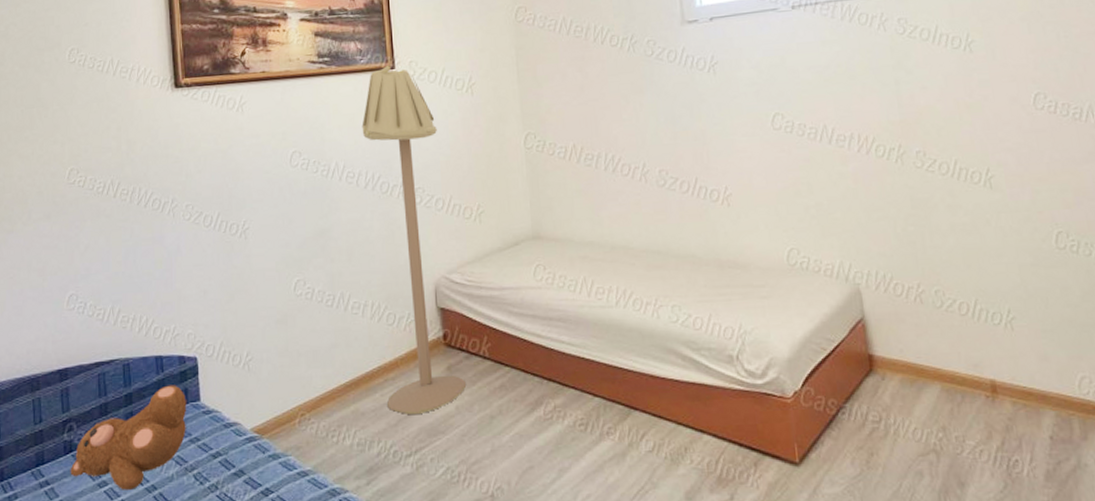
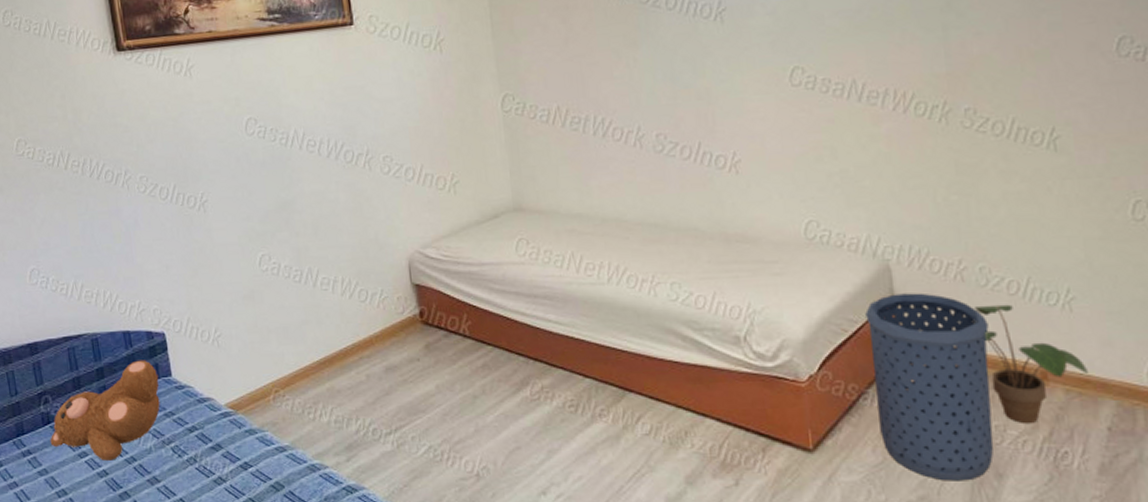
floor lamp: present [362,66,466,414] -> none [320,21,446,392]
laundry basket: none [841,314,956,491] -> present [865,293,994,481]
potted plant: none [932,323,1030,434] -> present [974,304,1088,423]

